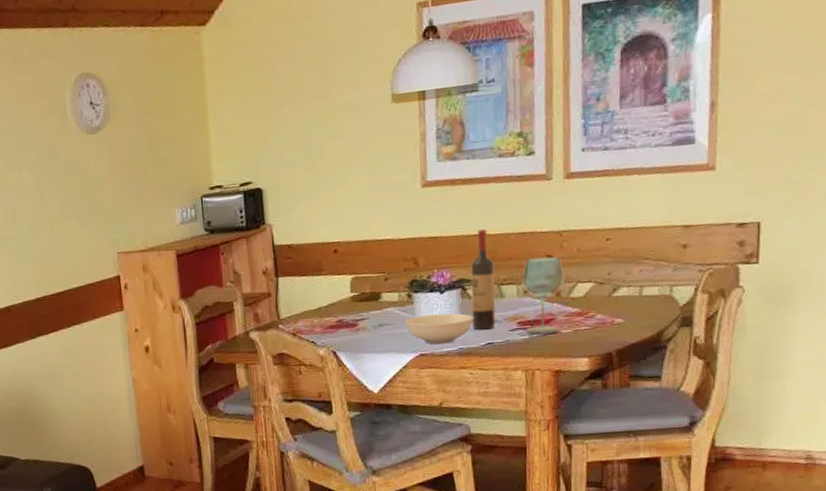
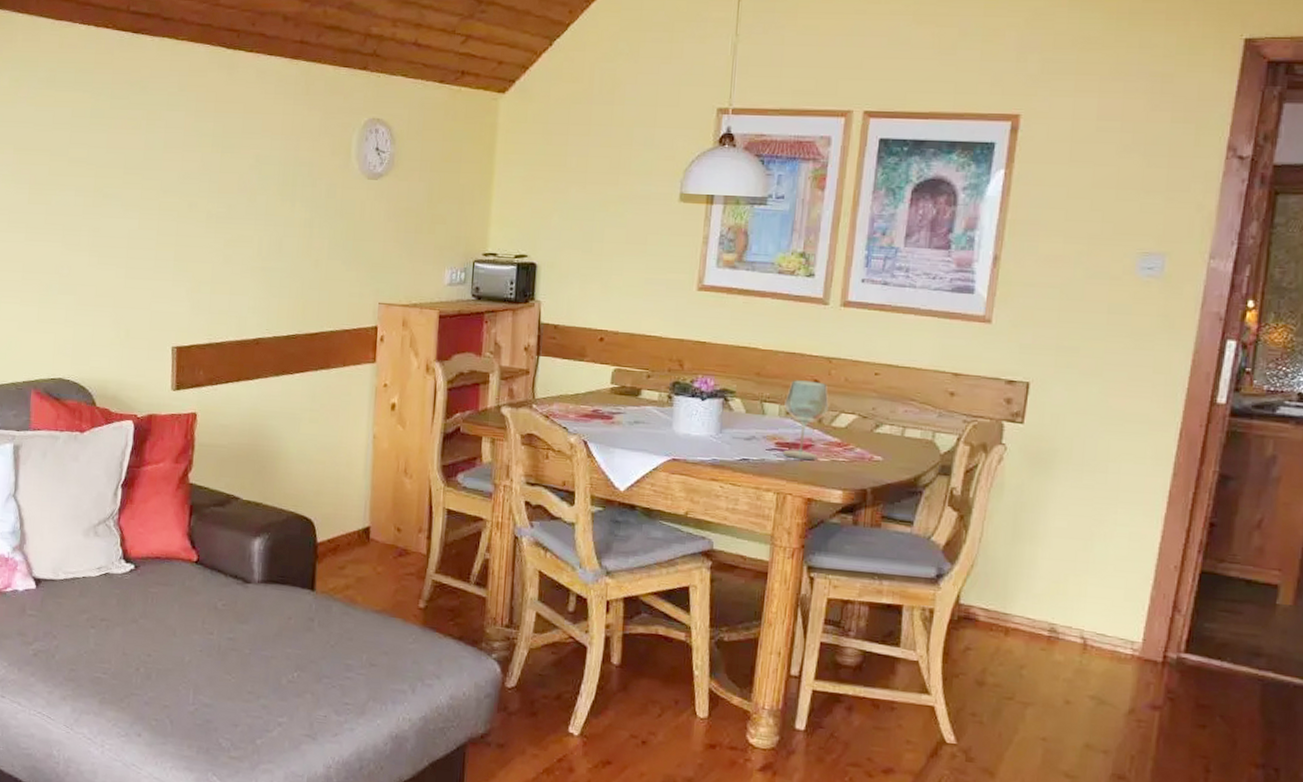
bowl: present [404,313,474,345] -> none [661,419,732,452]
wine bottle: present [470,228,496,330] -> none [728,341,761,445]

